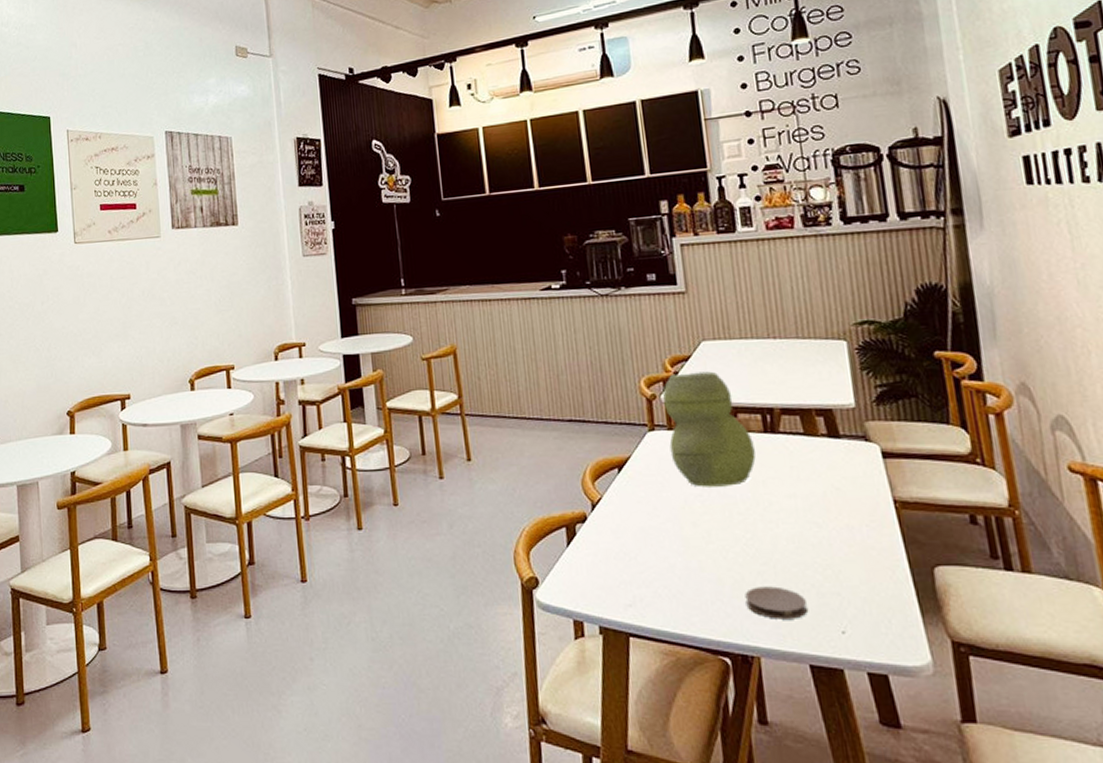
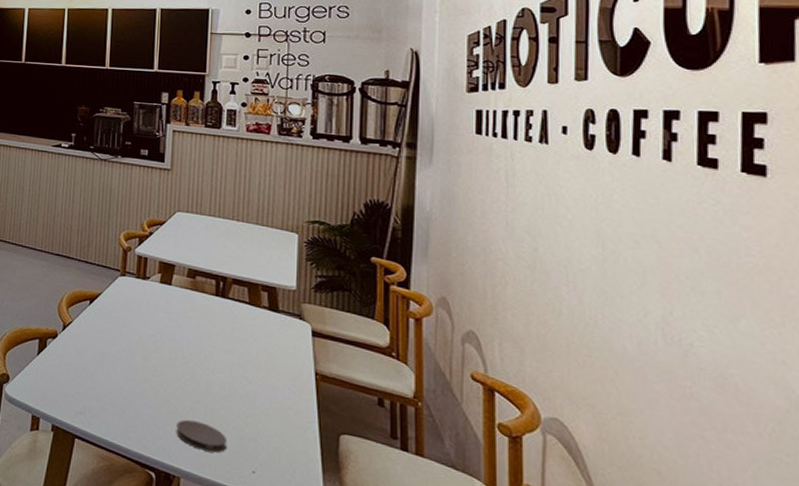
vase: present [663,371,756,487] -> none [135,233,205,334]

